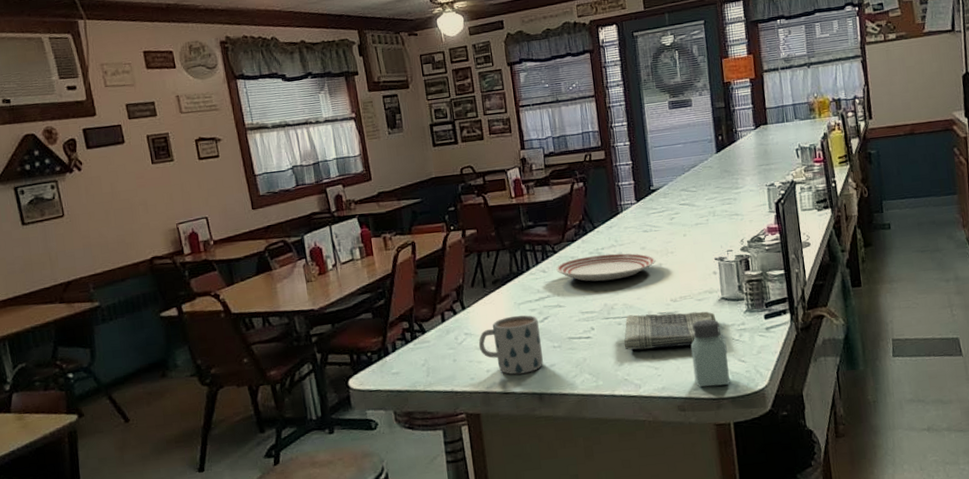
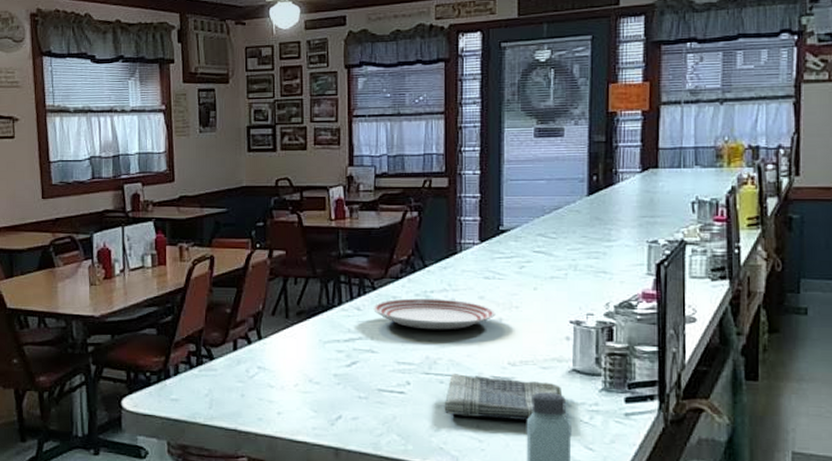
mug: present [478,315,544,375] -> none [272,354,346,423]

